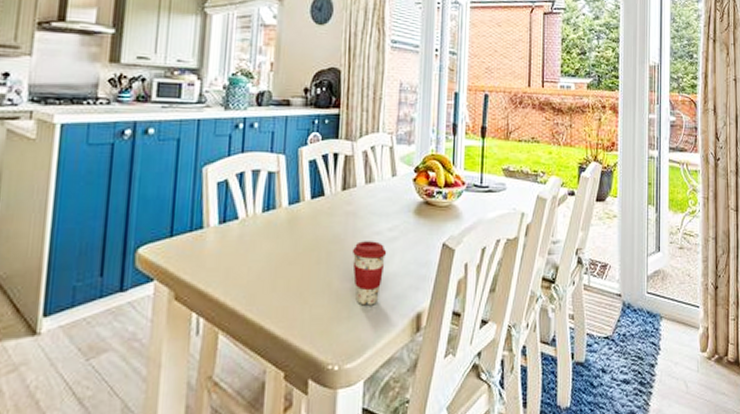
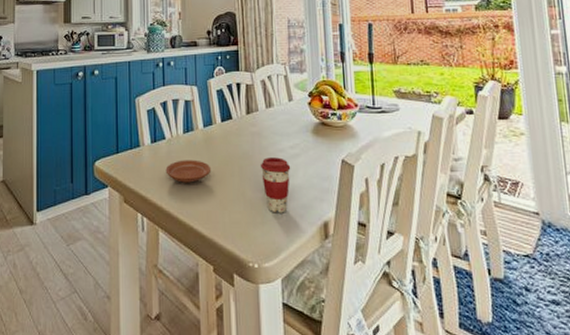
plate: none [234,244,294,273] -> present [165,160,212,183]

